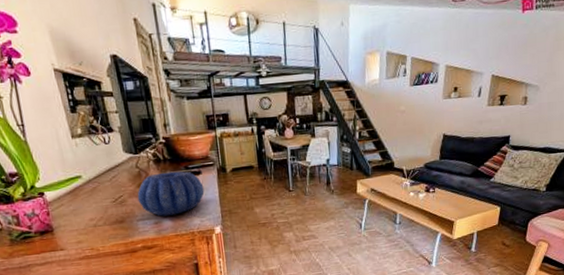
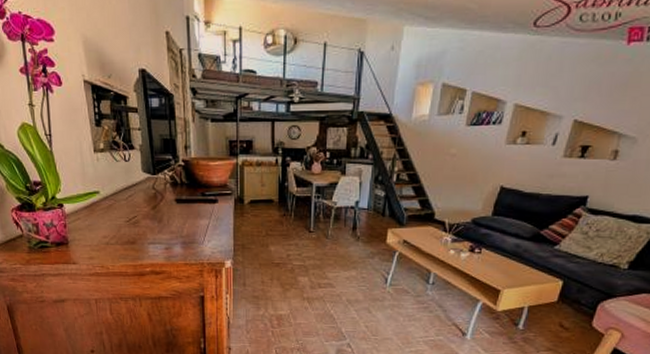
decorative bowl: present [137,171,205,217] -> none [151,197,219,243]

